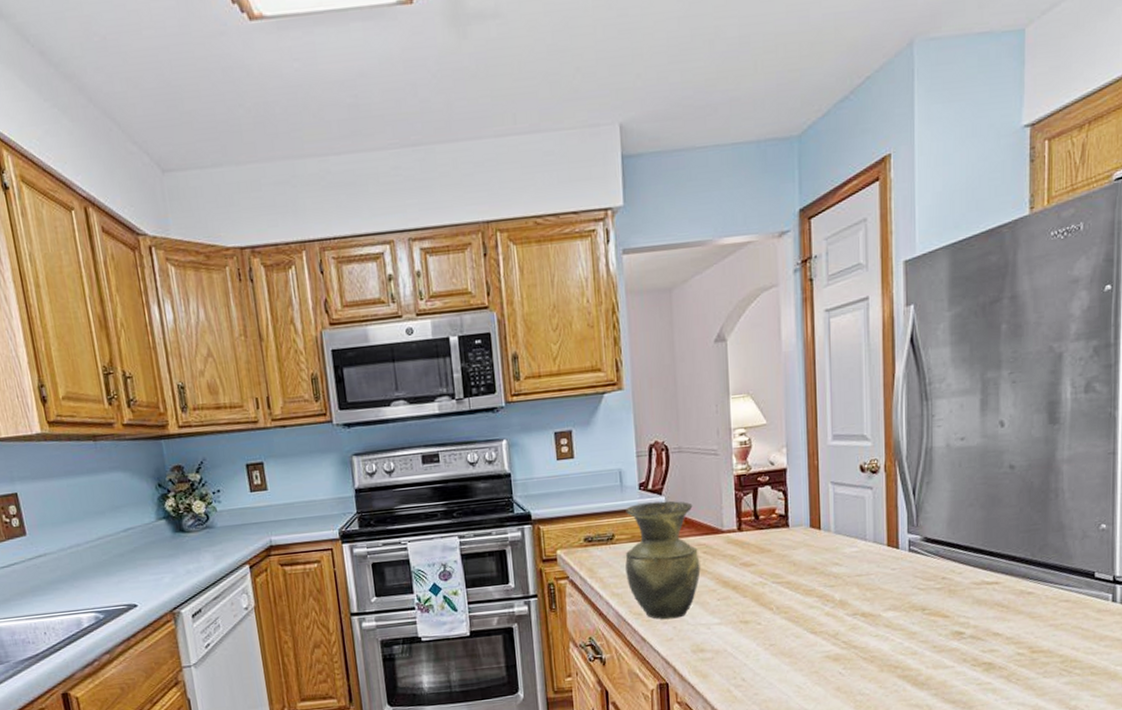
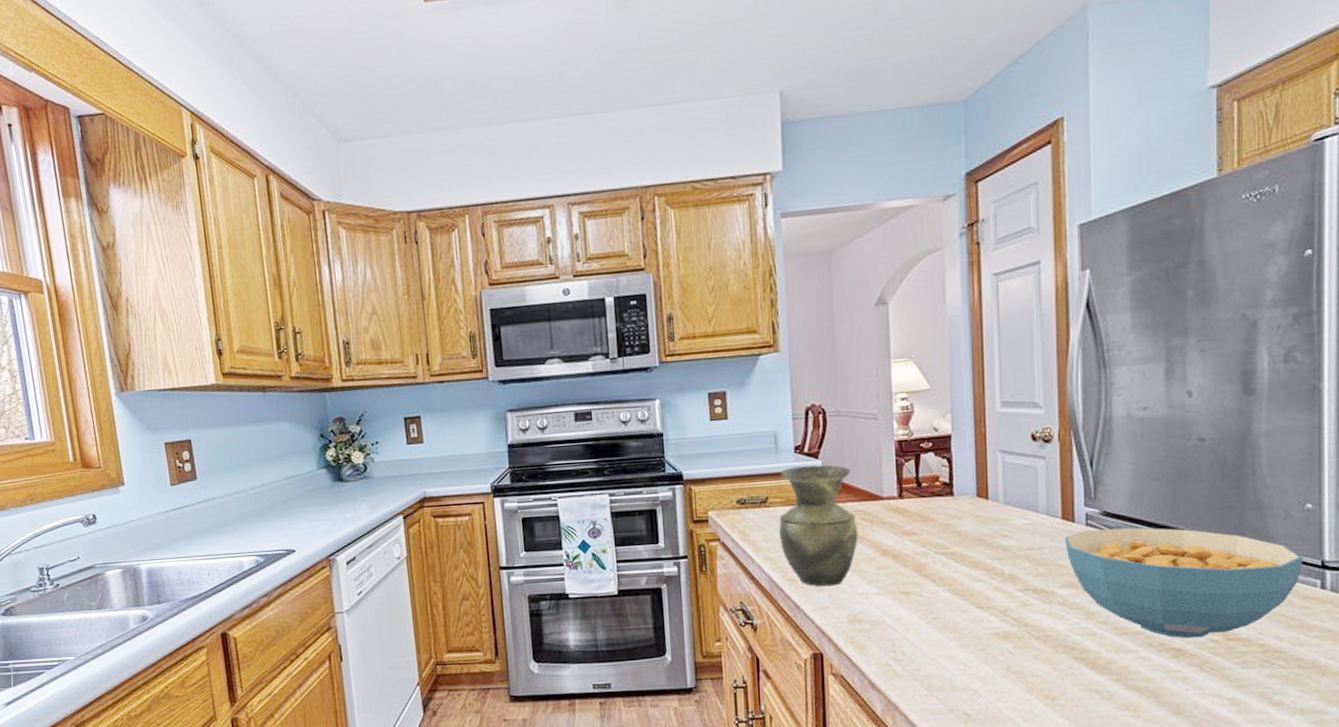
cereal bowl: none [889,551,1097,653] -> present [1064,527,1303,639]

